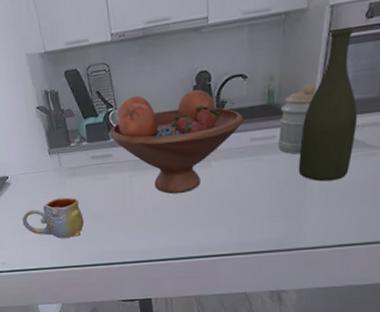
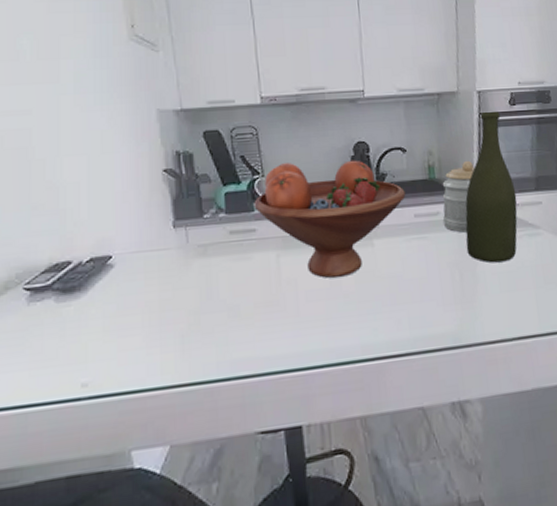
mug: present [22,197,84,238] -> none [124,284,214,342]

